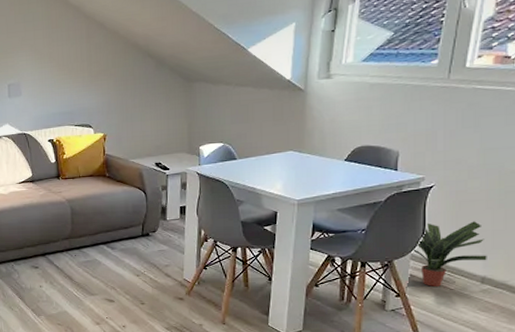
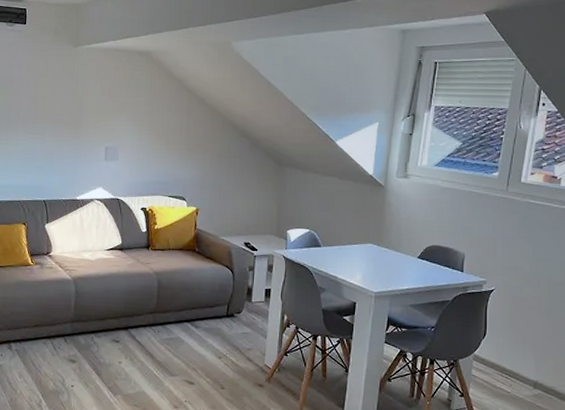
potted plant: present [411,221,487,287] -> none [474,325,539,389]

